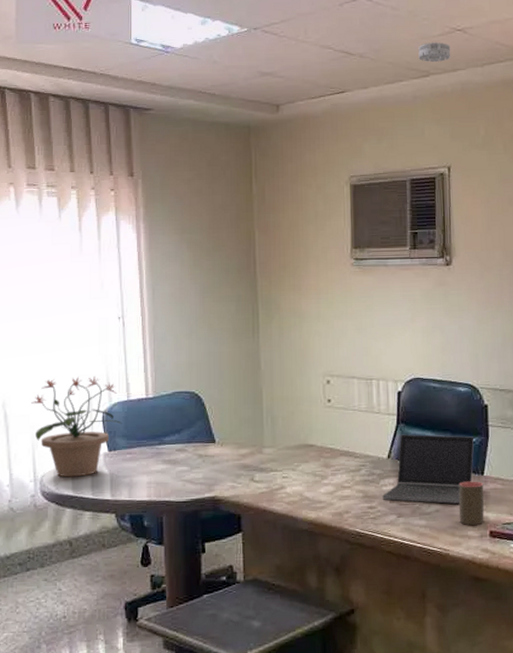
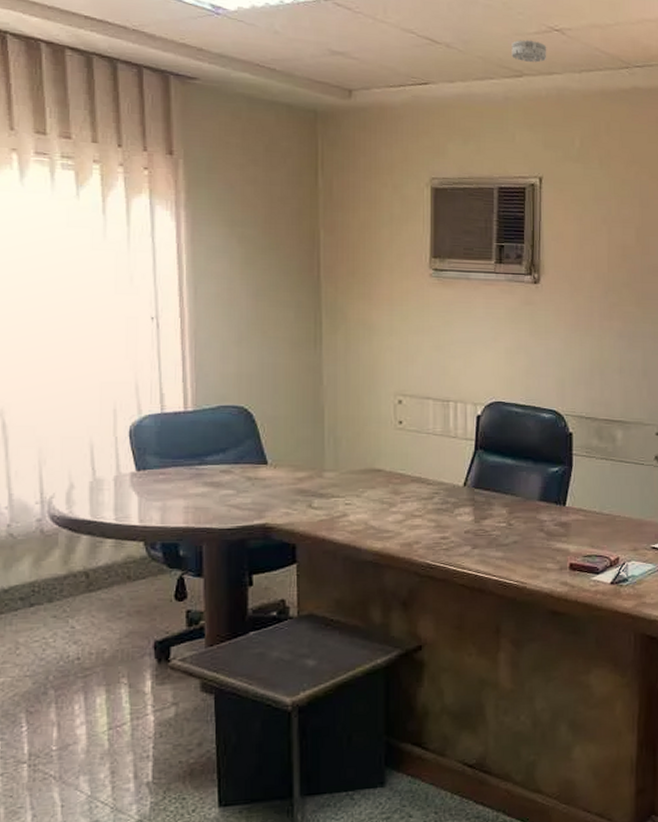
potted plant: present [31,377,122,478] -> none [38,384,154,500]
laptop computer: present [382,434,475,504] -> none [456,461,557,535]
cup: present [459,481,484,526] -> none [538,512,565,558]

